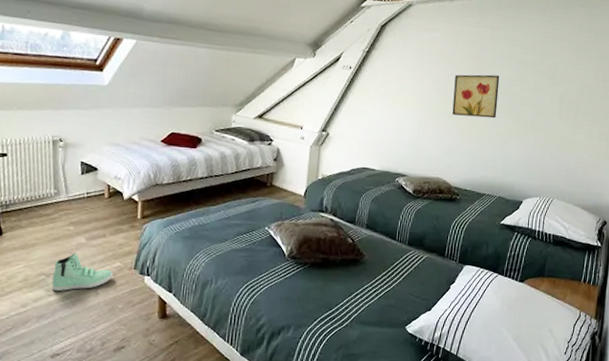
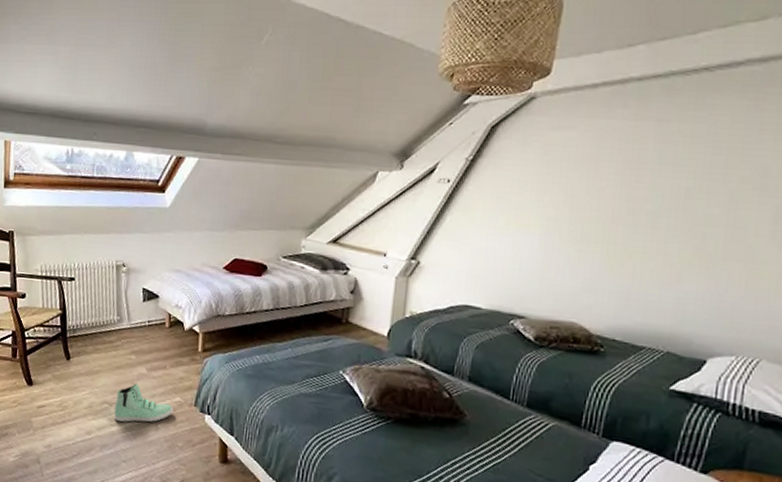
wall art: present [452,74,500,119] -> none [593,184,671,245]

